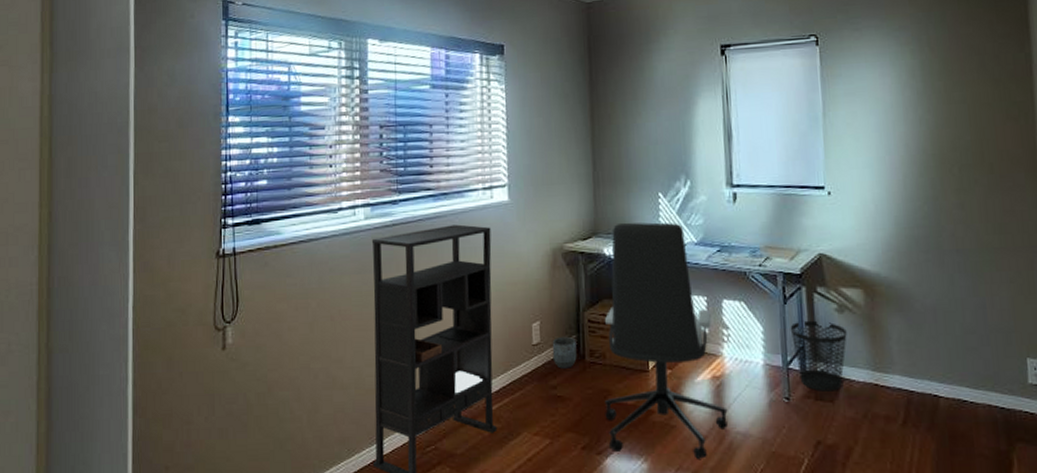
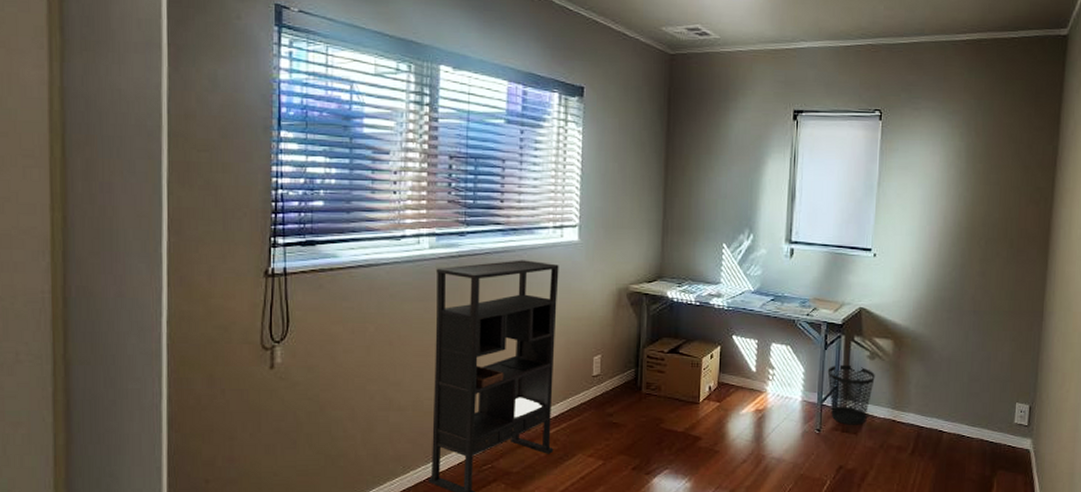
planter: present [552,336,577,369] -> none [611,369,634,399]
office chair: present [604,222,728,459] -> none [656,268,766,479]

